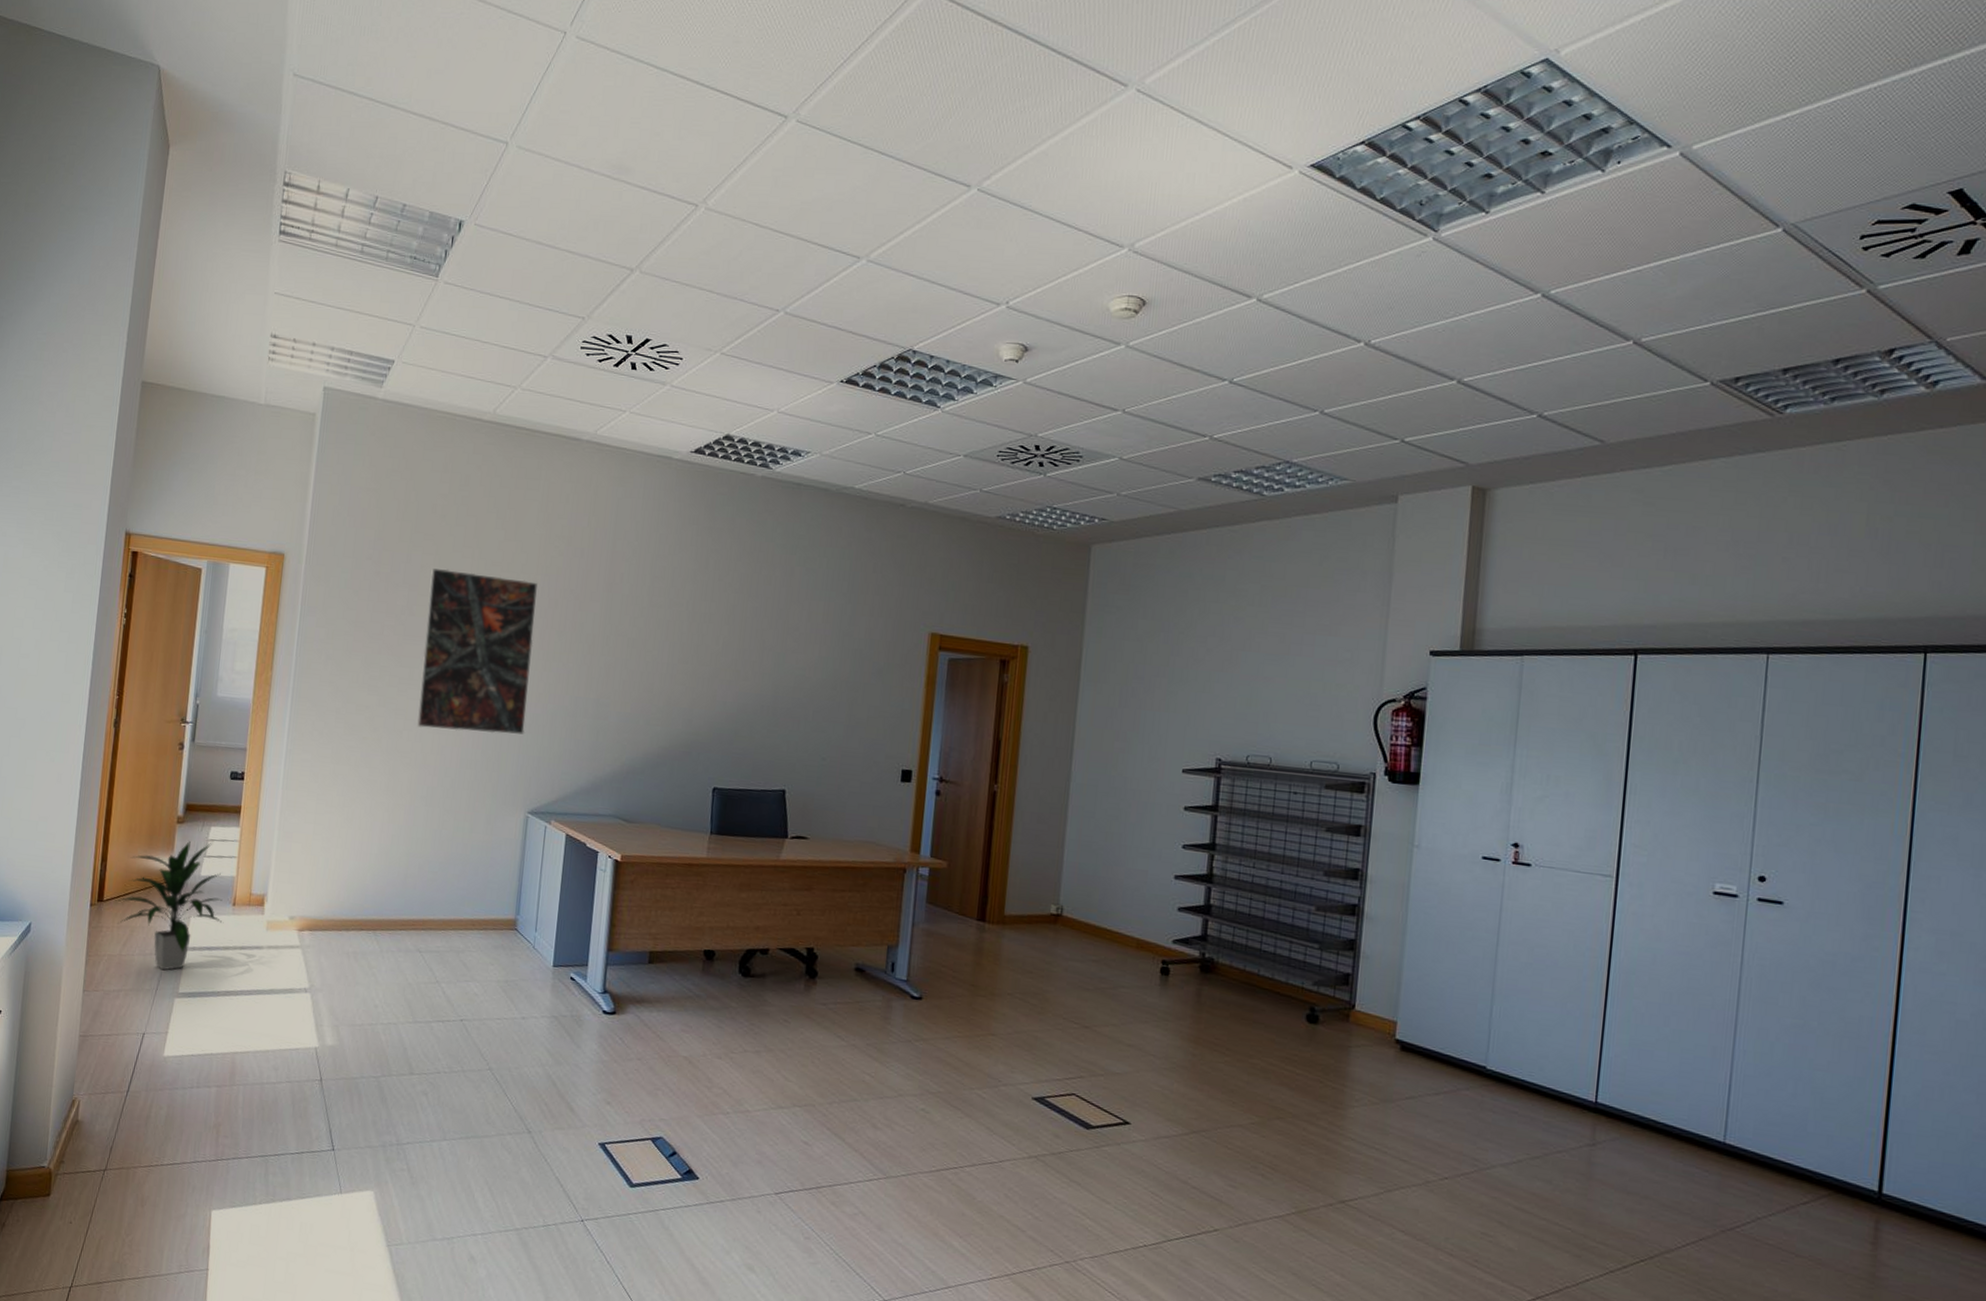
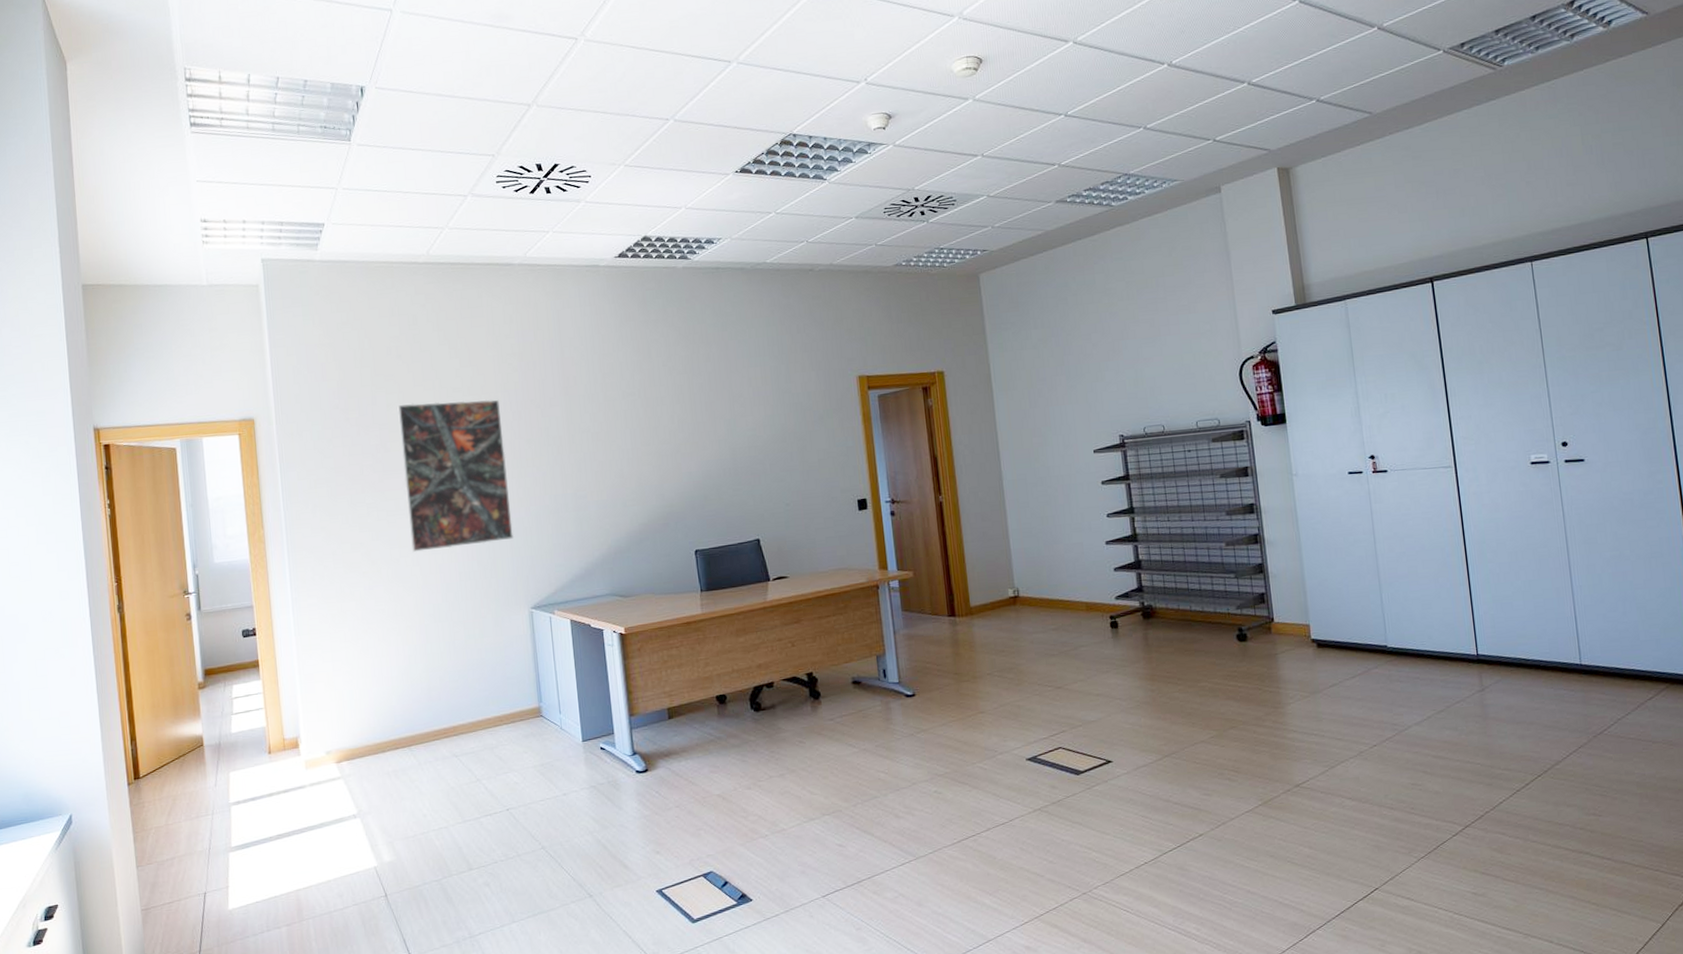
indoor plant: present [116,840,224,971] -> none [152,698,263,830]

